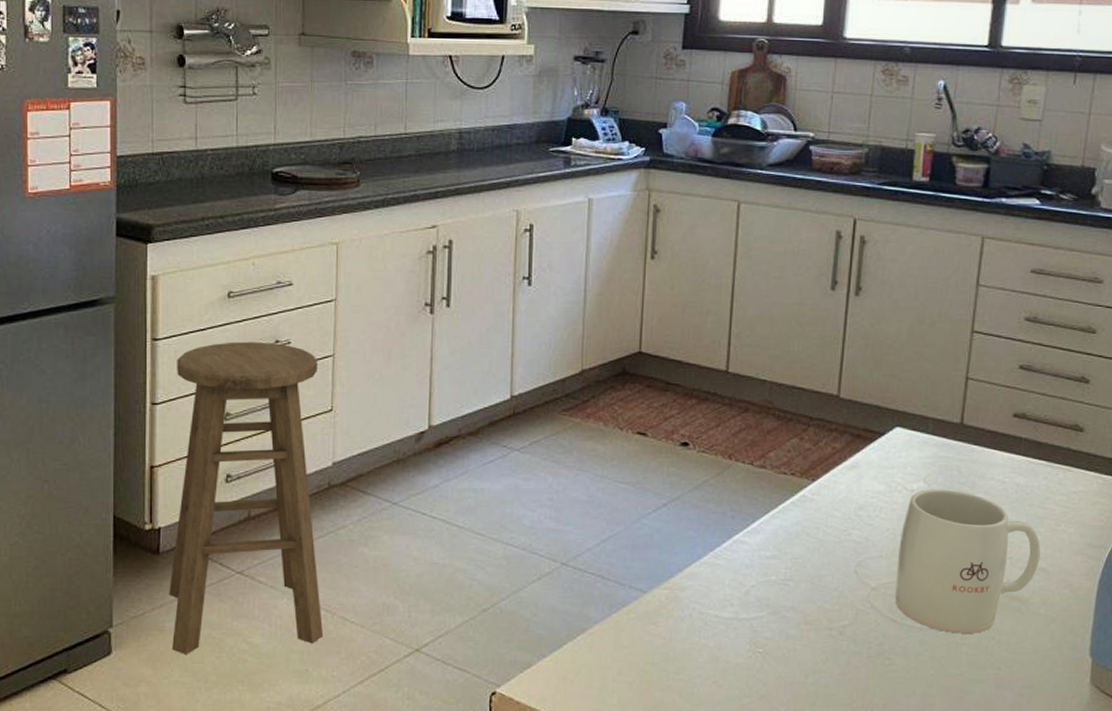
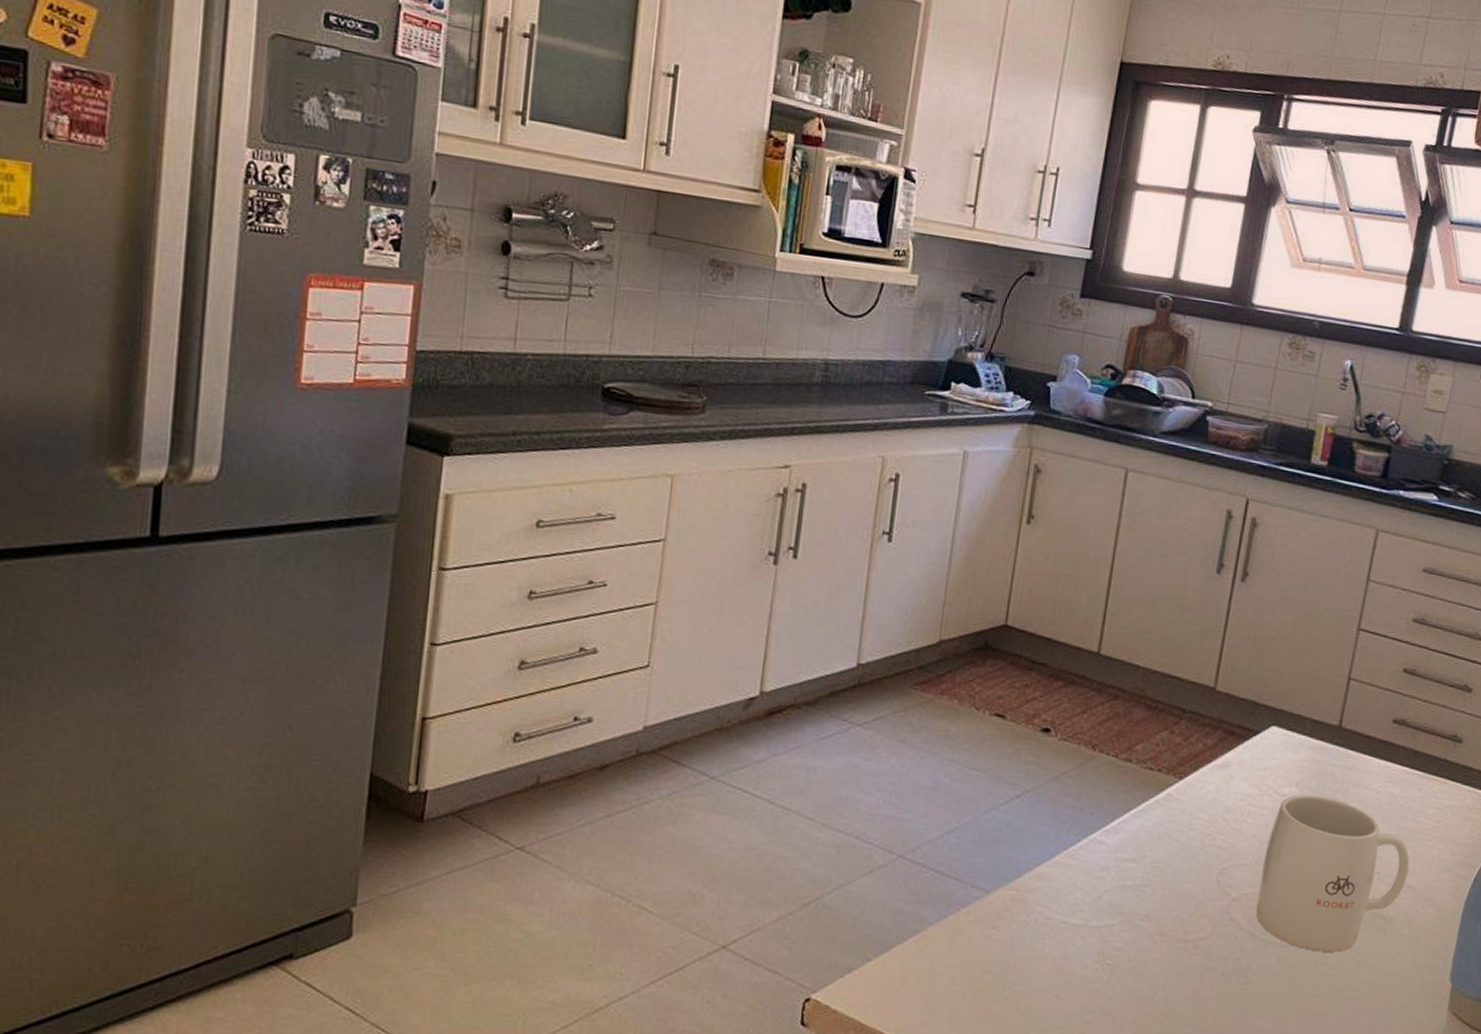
bar stool: present [169,341,324,656] -> none [428,578,637,943]

